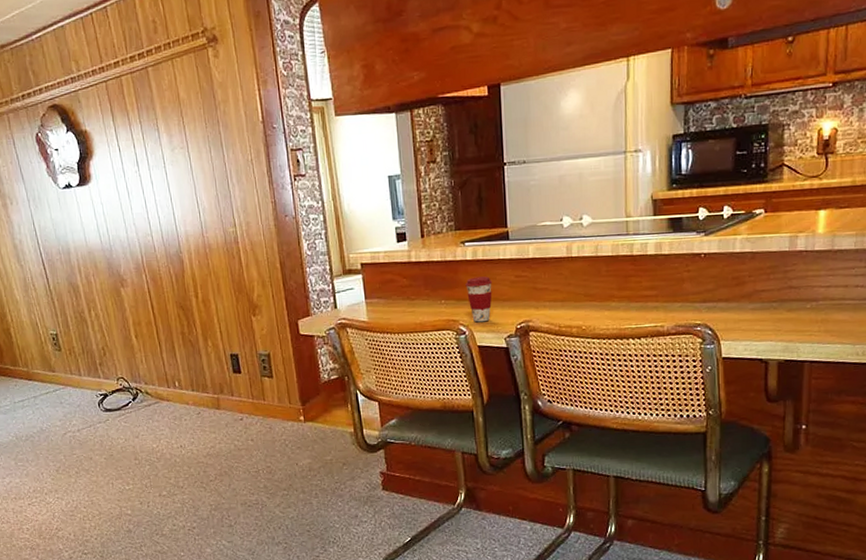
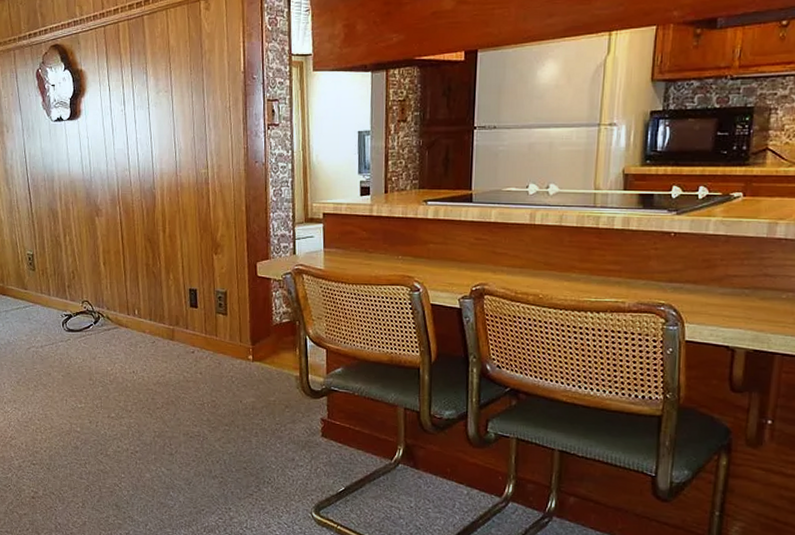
coffee cup: present [465,276,492,323] -> none [424,236,451,281]

